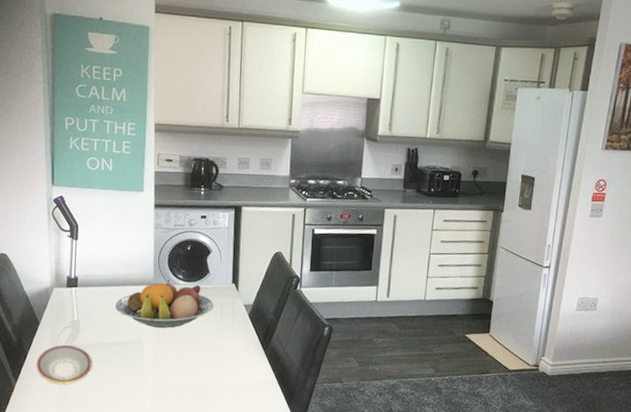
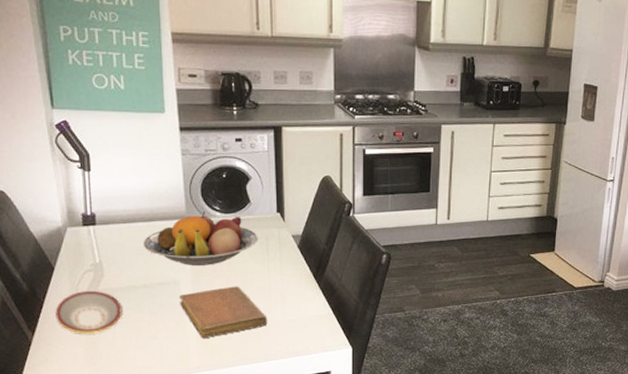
notebook: none [141,348,217,396] -> present [178,286,268,339]

